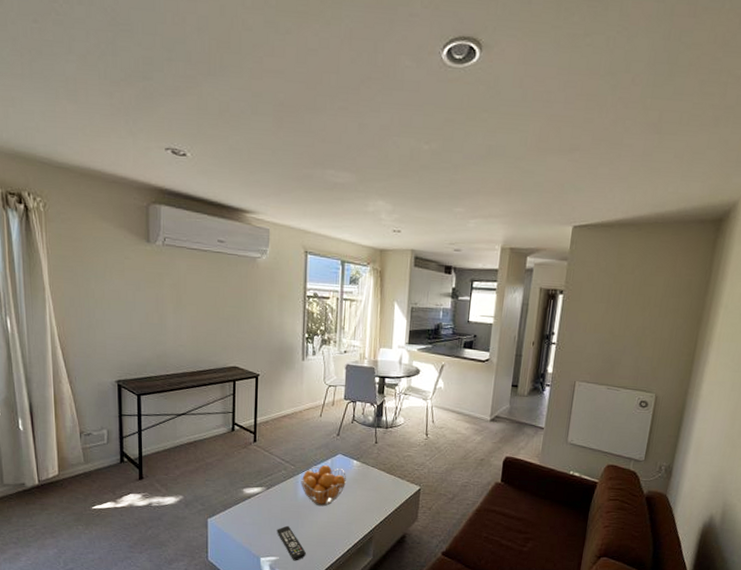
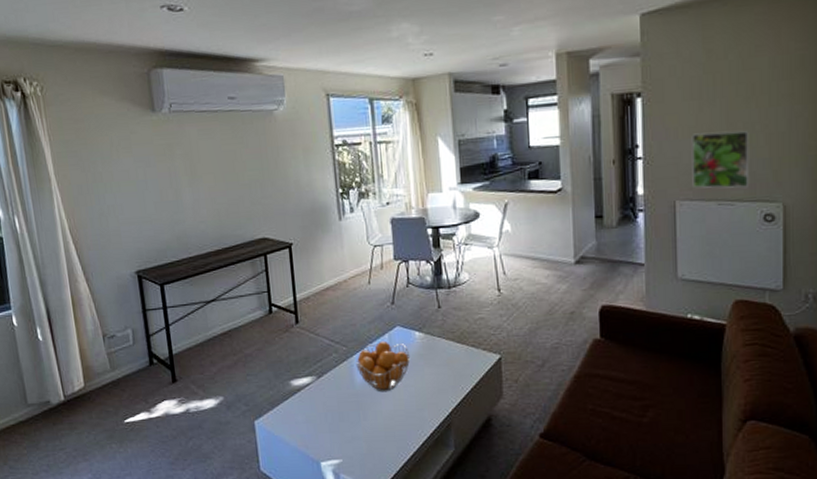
remote control: present [276,525,306,561] -> none [335,419,374,463]
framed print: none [590,330,640,378] -> present [691,131,749,188]

